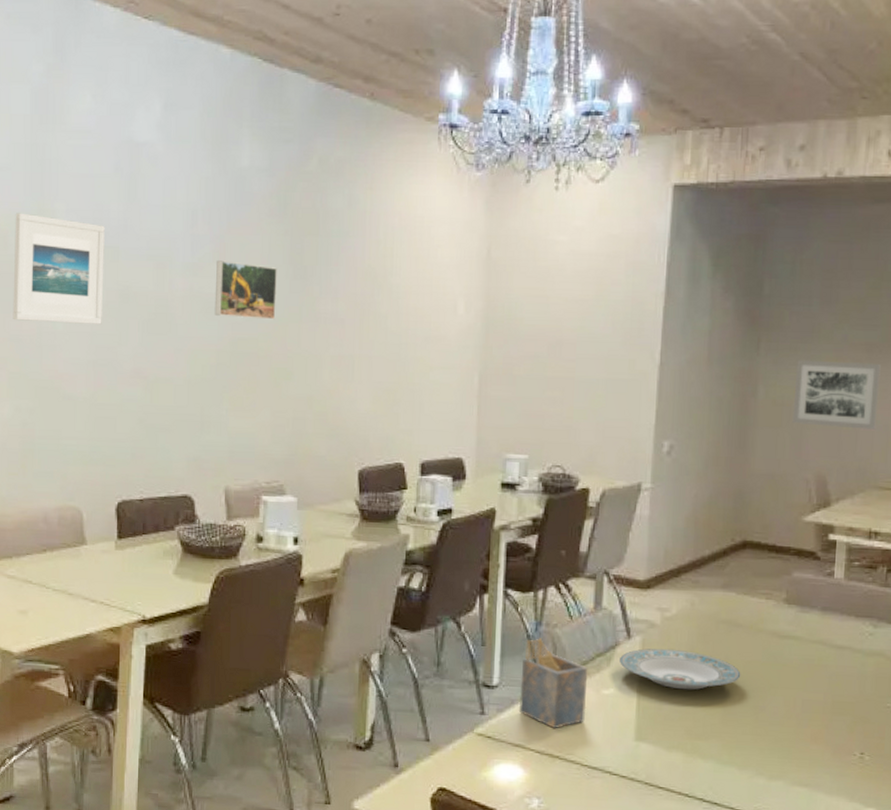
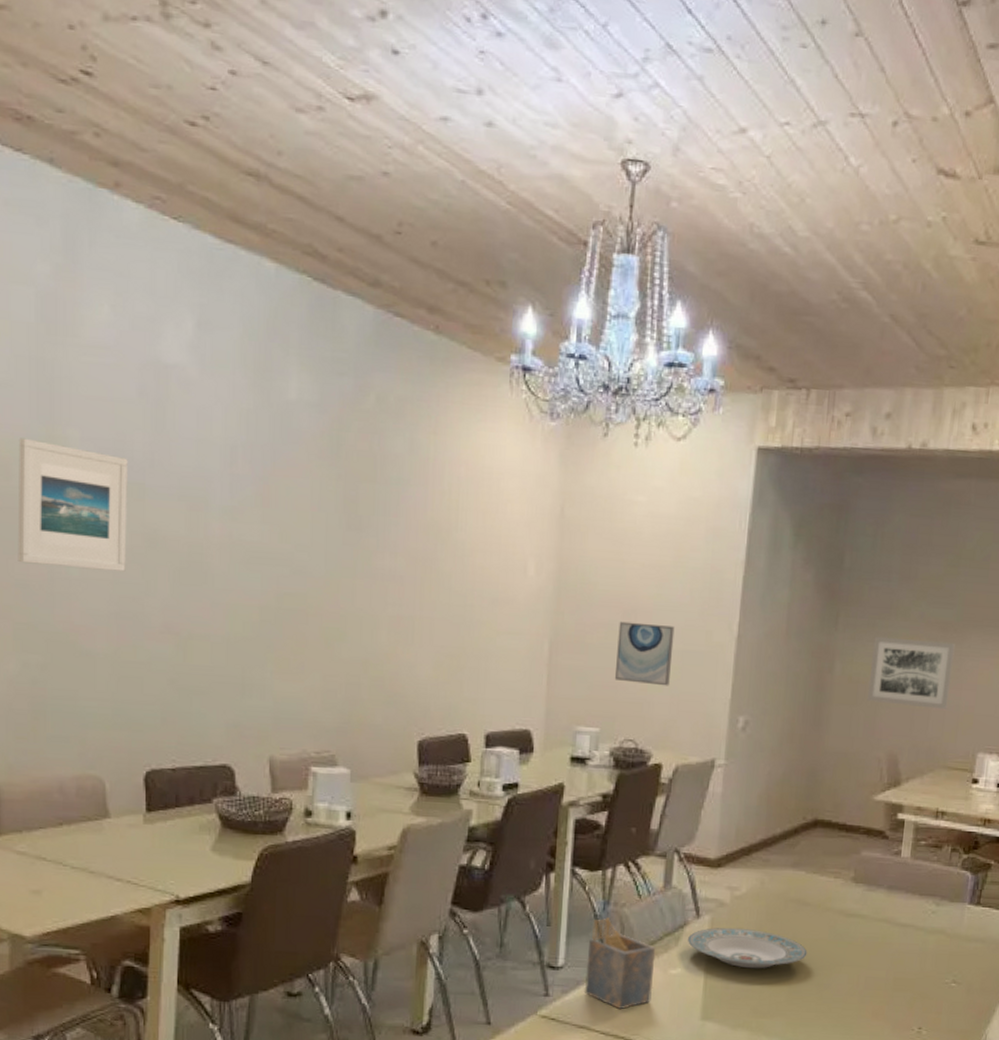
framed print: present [214,260,277,320] -> none [257,505,329,574]
wall art: none [541,353,598,414] -> present [614,621,675,686]

